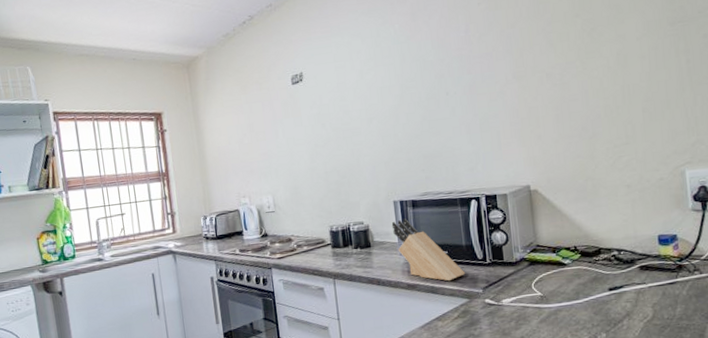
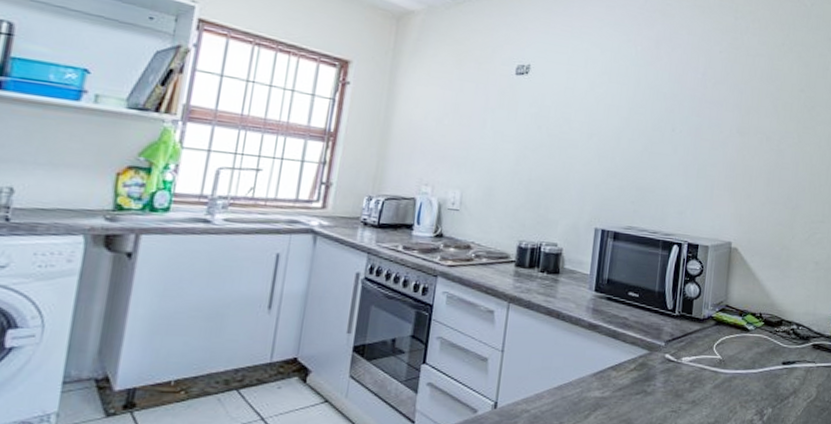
knife block: present [391,218,466,281] -> none [586,250,652,328]

